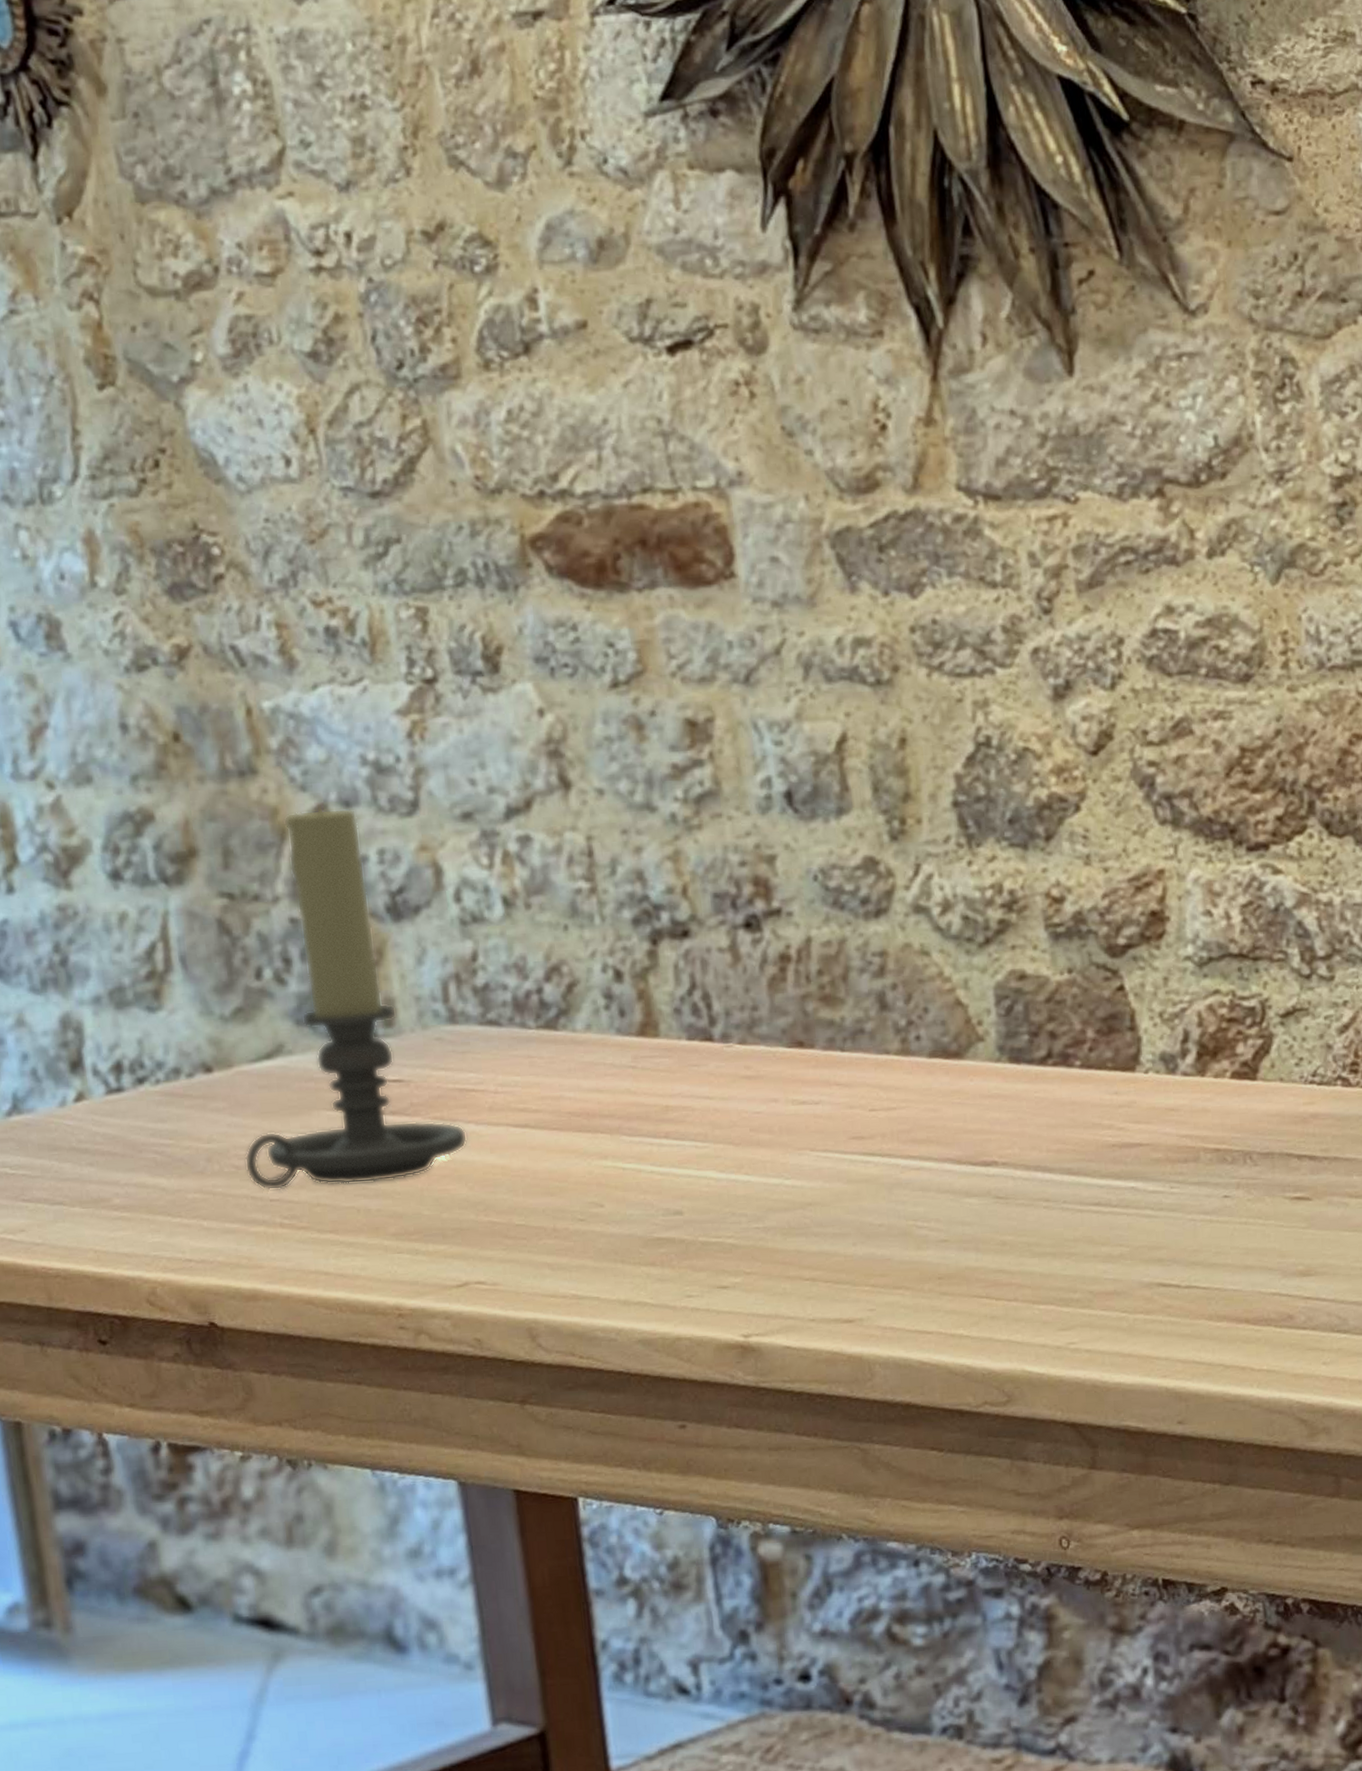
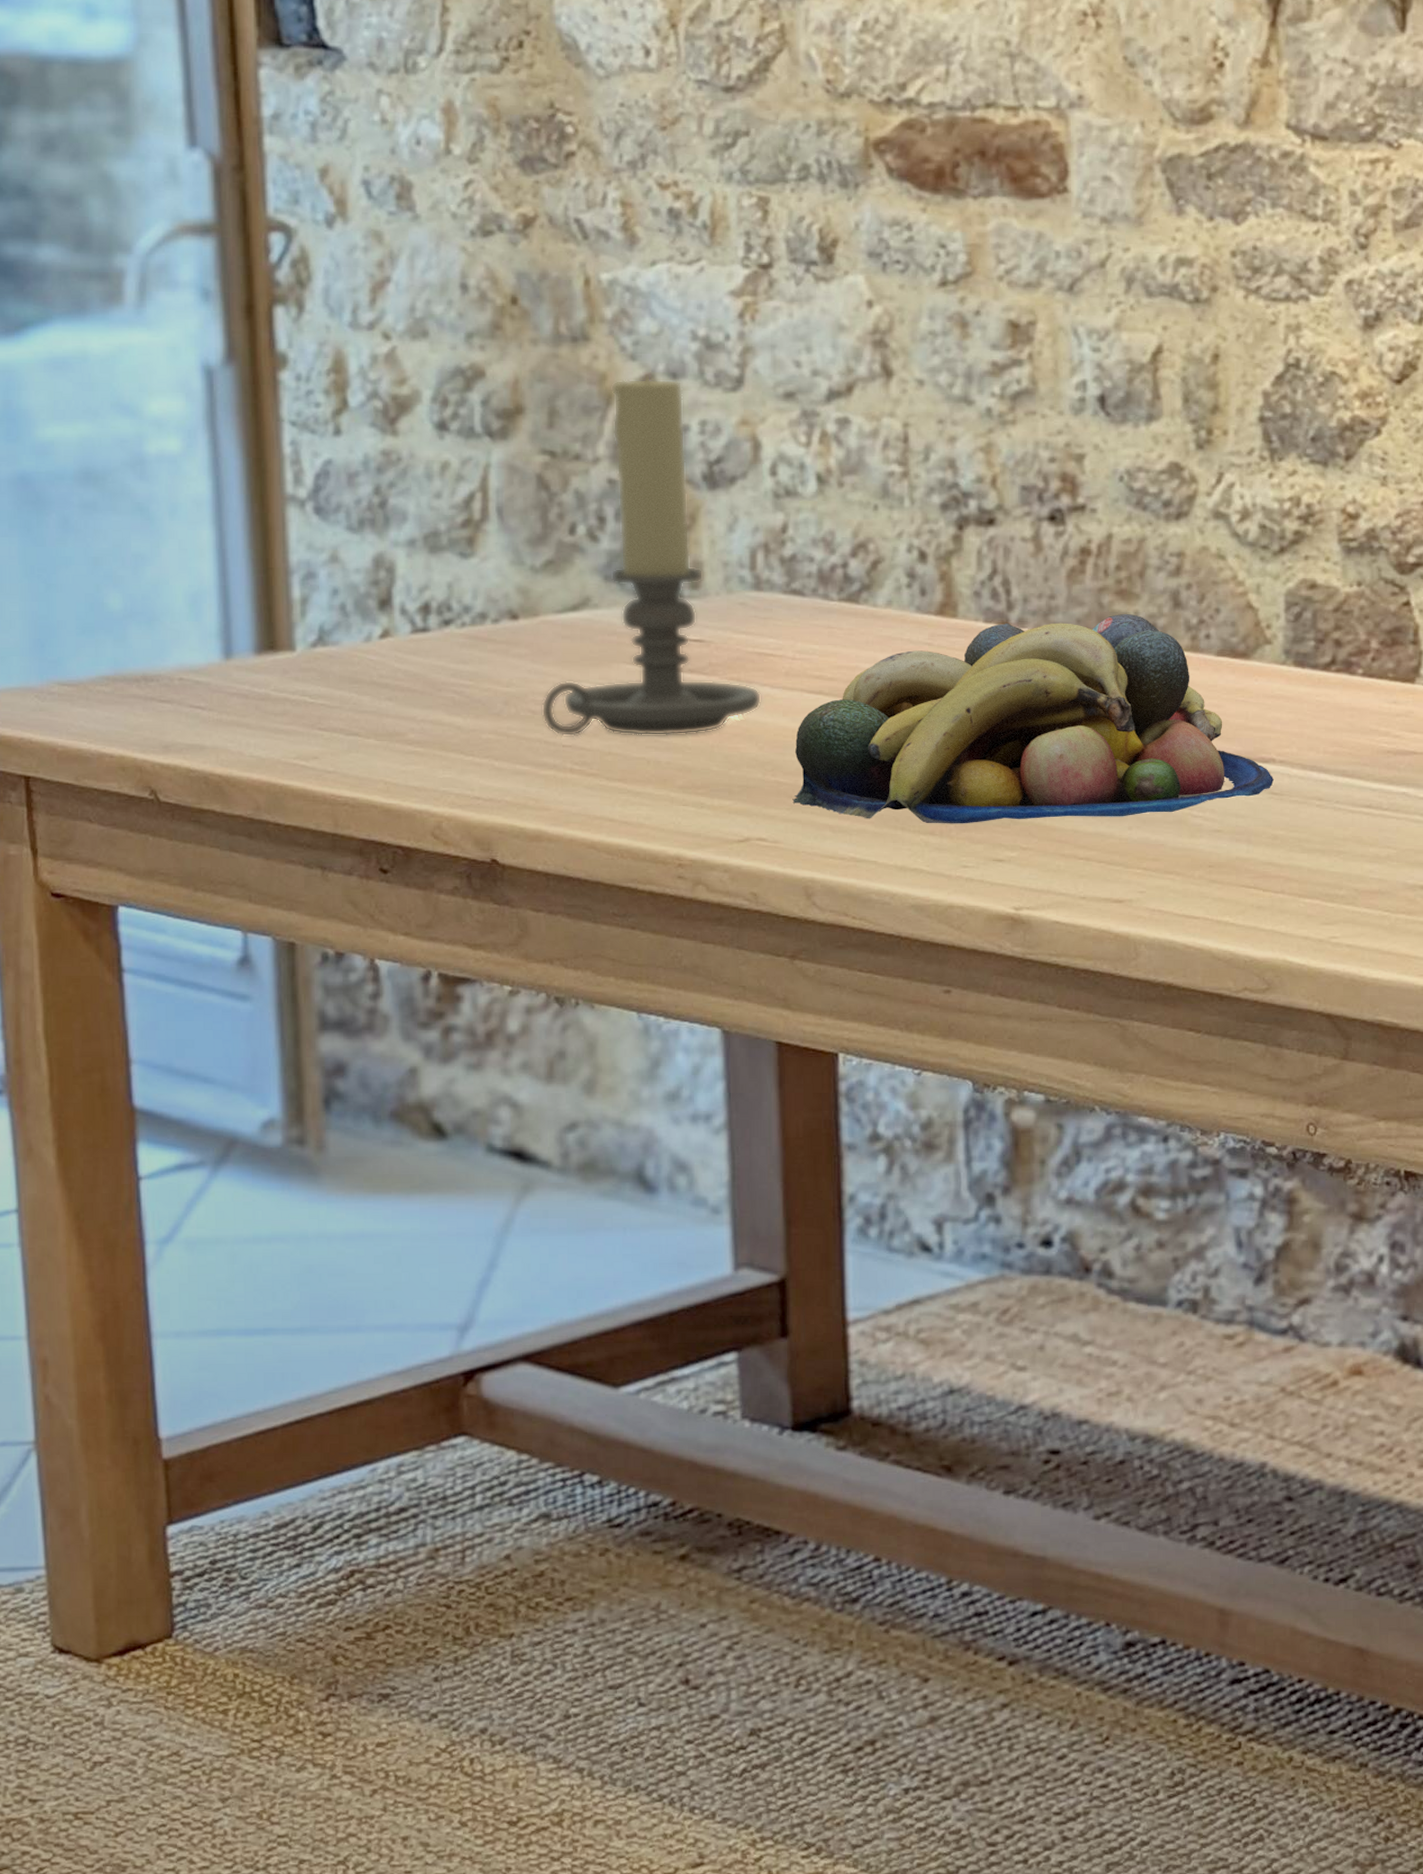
fruit bowl: none [505,1020,999,1255] -> present [792,614,1275,824]

